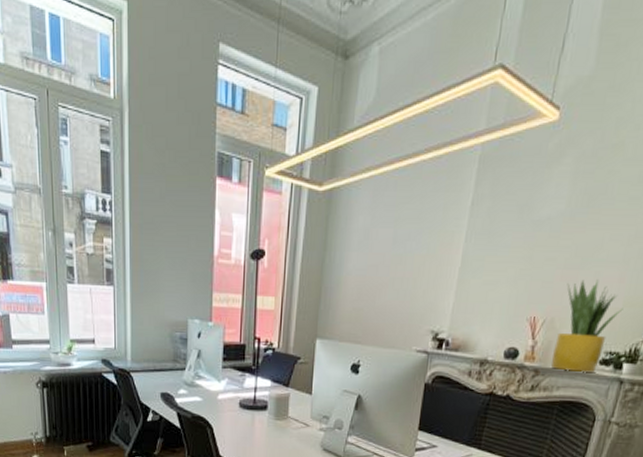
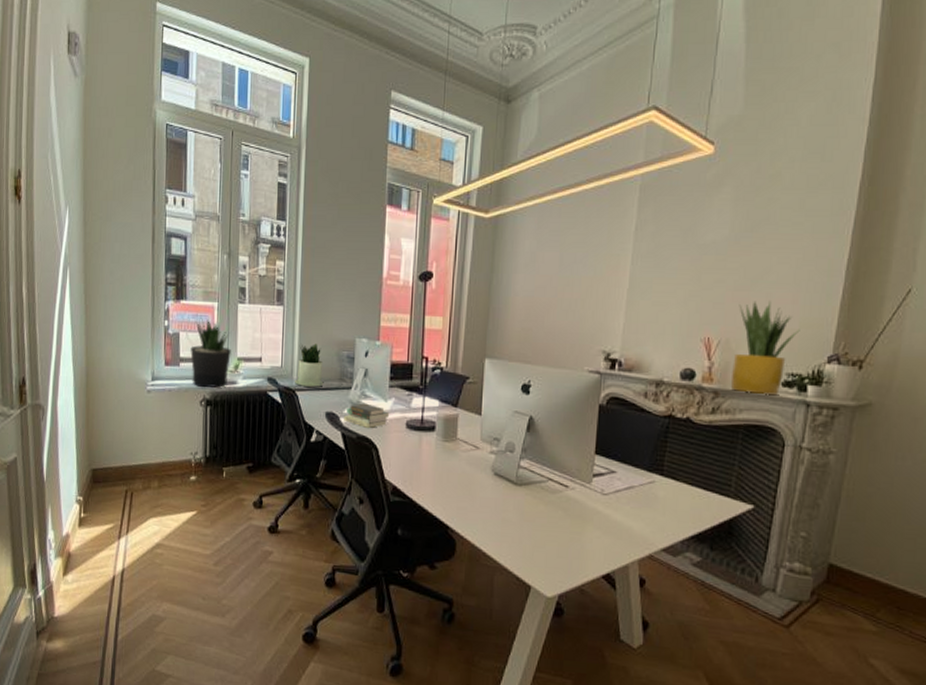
planter: none [22,299,64,370] -> present [190,318,231,388]
planter: none [129,324,158,369] -> present [295,343,324,388]
books: none [179,383,224,408] -> present [344,403,390,428]

